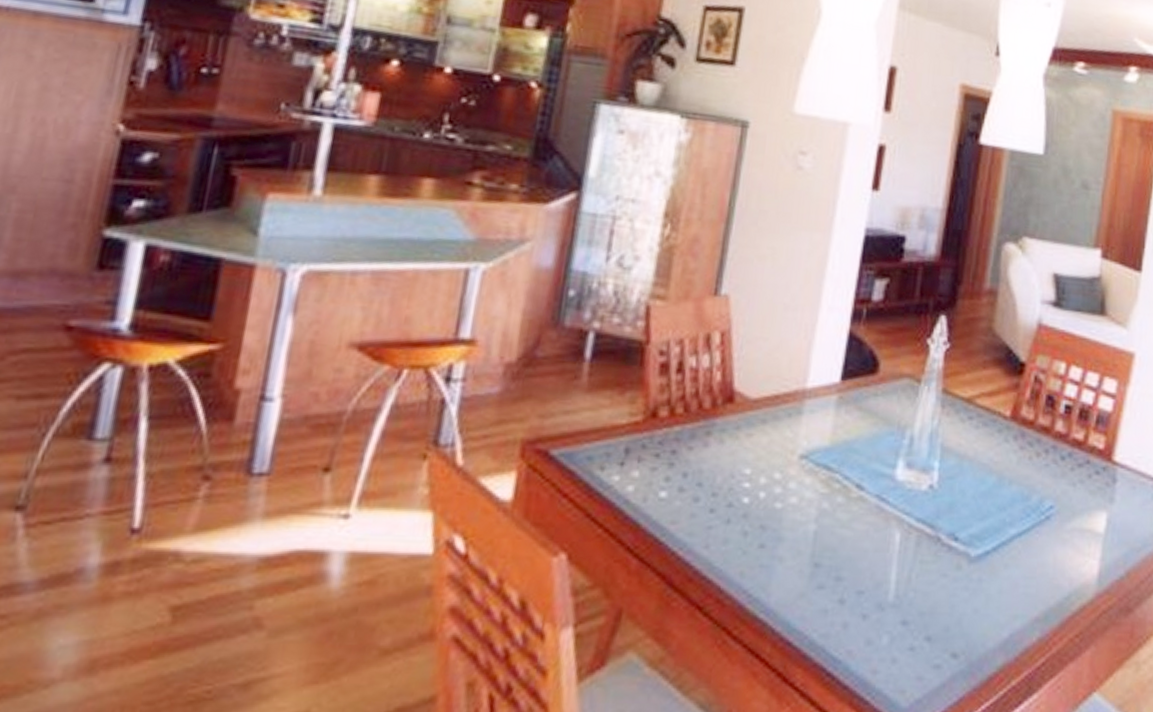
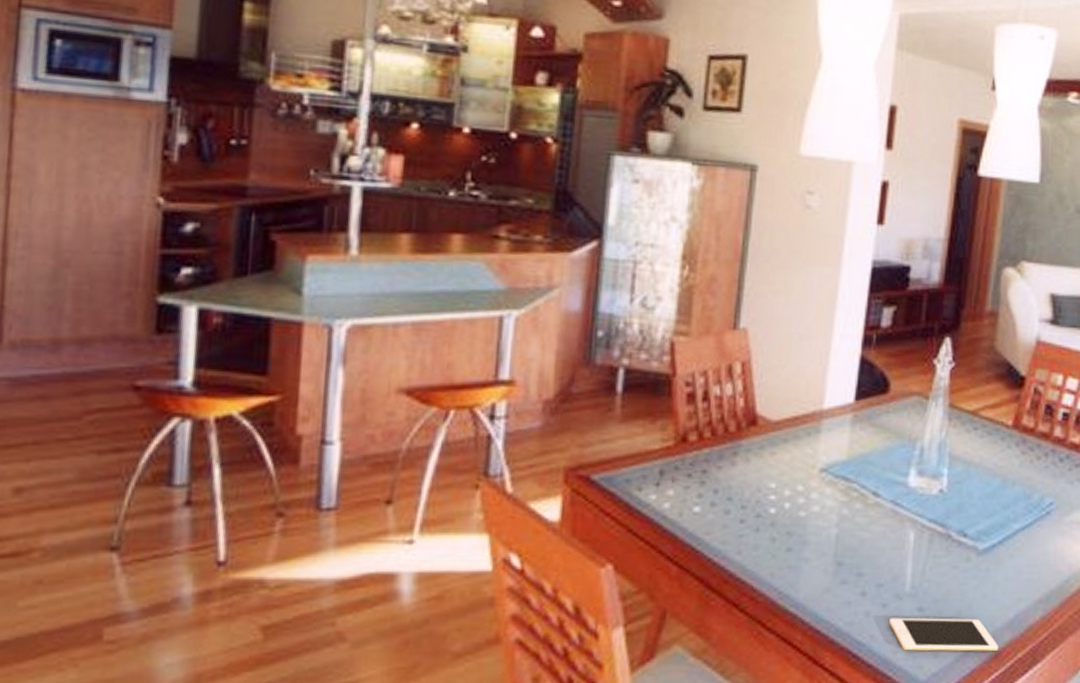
cell phone: none [869,631,990,676] -> present [889,617,998,651]

